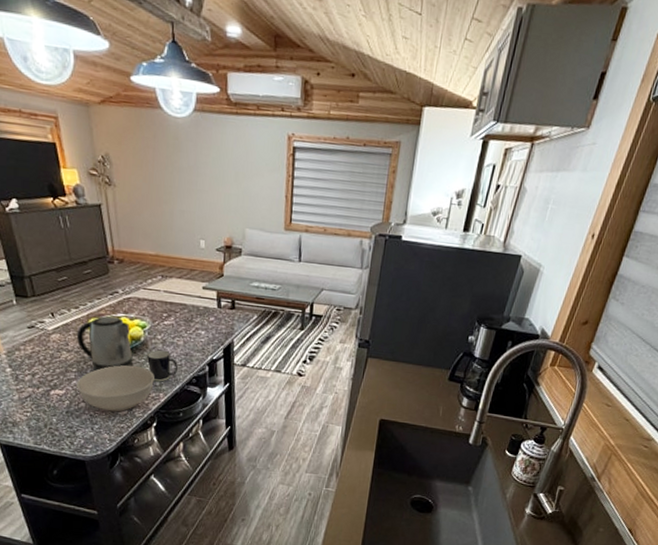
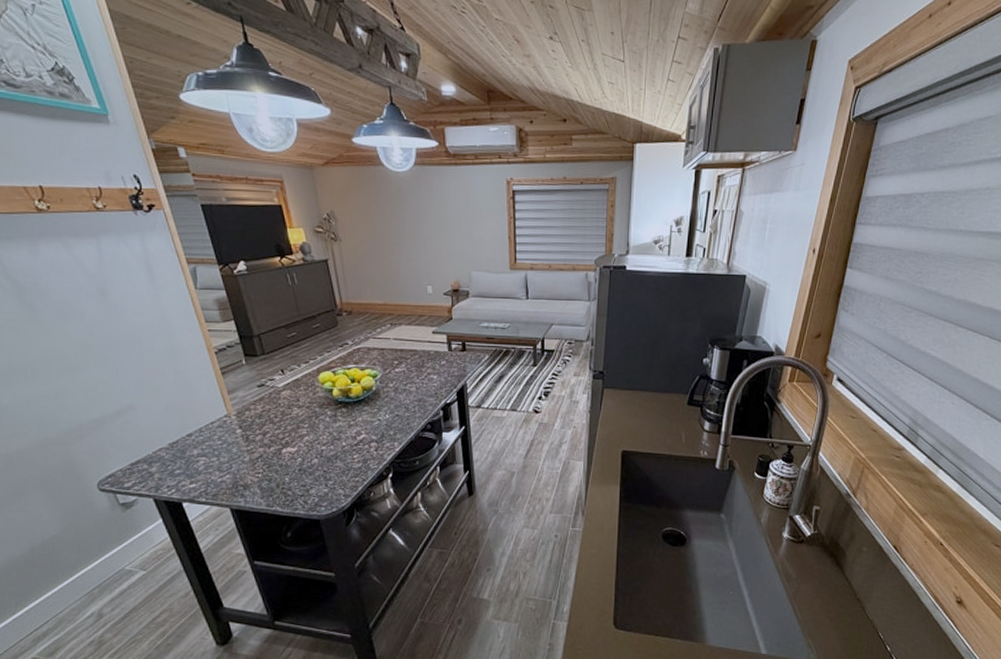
kettle: present [76,315,134,372] -> none [307,367,367,426]
bowl: present [77,364,154,412] -> none [309,416,388,466]
mug: present [146,349,178,382] -> none [379,398,411,431]

